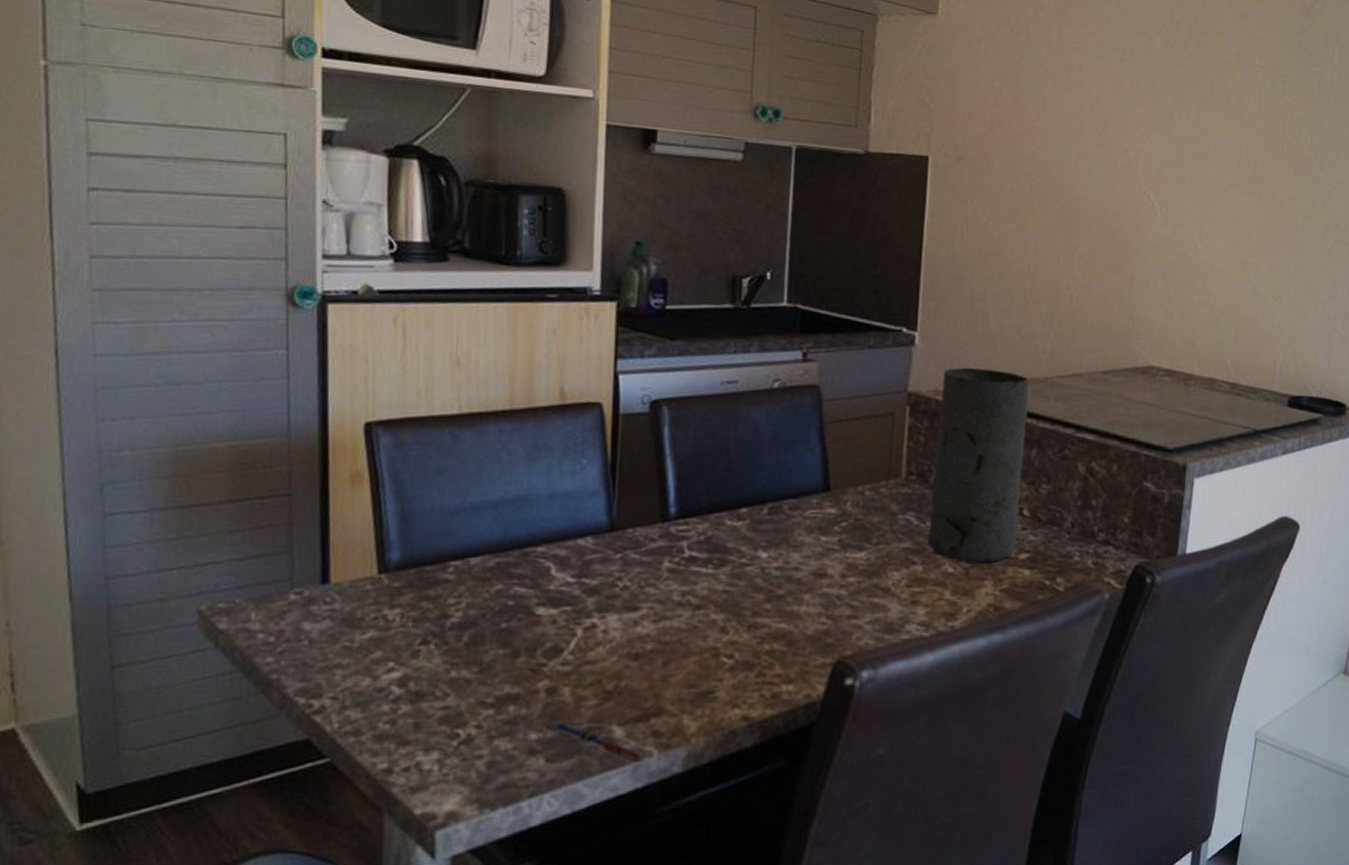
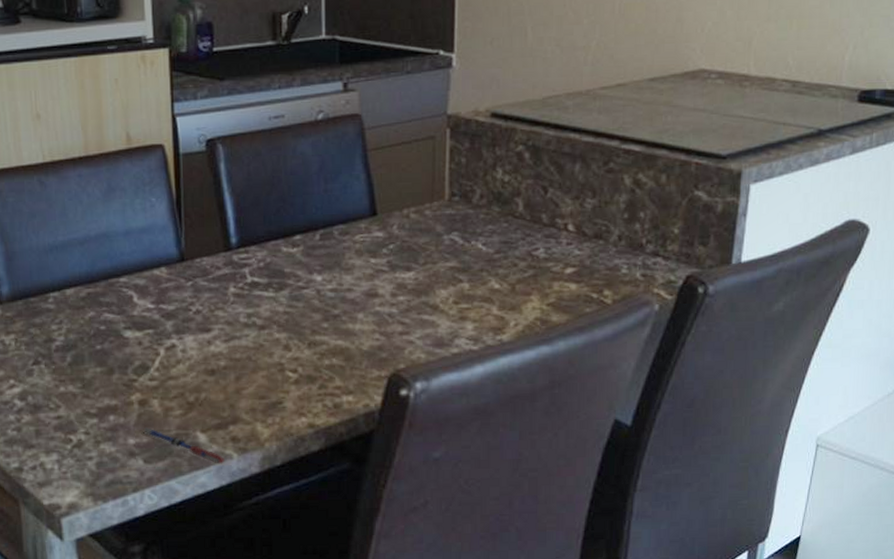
vase: present [928,367,1030,563] -> none [474,85,571,279]

